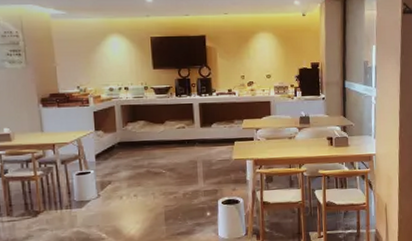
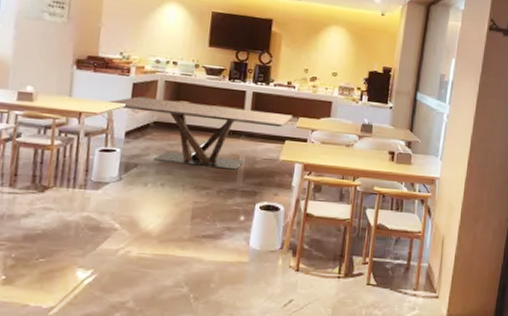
dining table: none [76,118,238,176] -> present [109,96,294,170]

